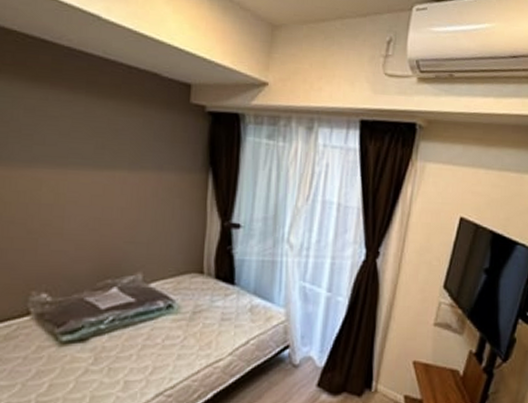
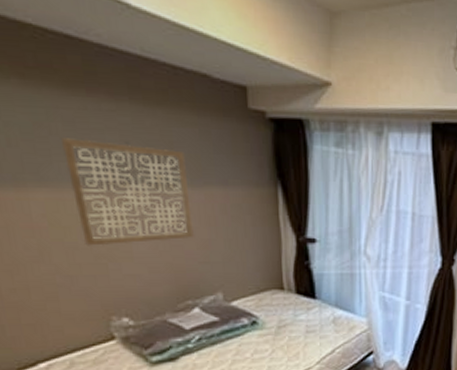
wall art: none [18,123,127,222] -> present [61,138,195,246]

